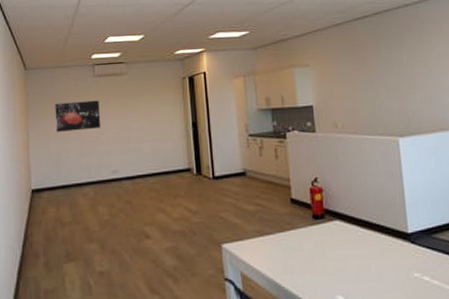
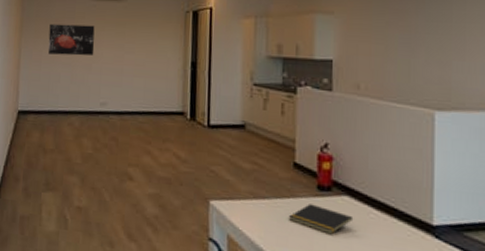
notepad: none [291,232,345,256] -> present [288,204,354,235]

